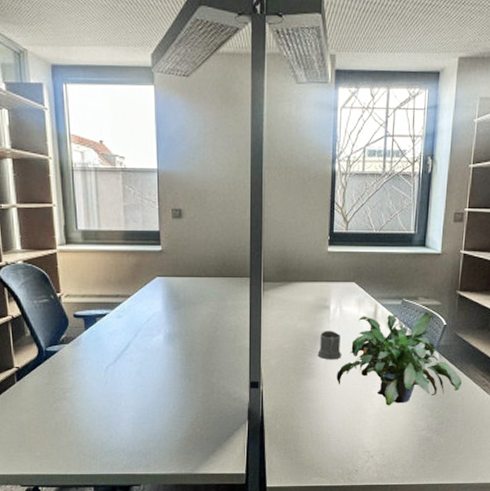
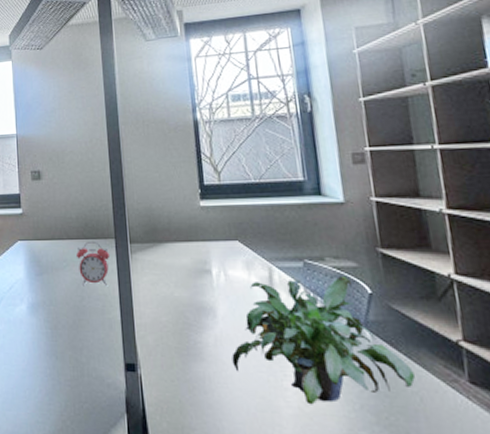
alarm clock: none [214,279,245,319] -> present [77,241,110,287]
mug: present [317,331,341,360] -> none [203,300,234,338]

